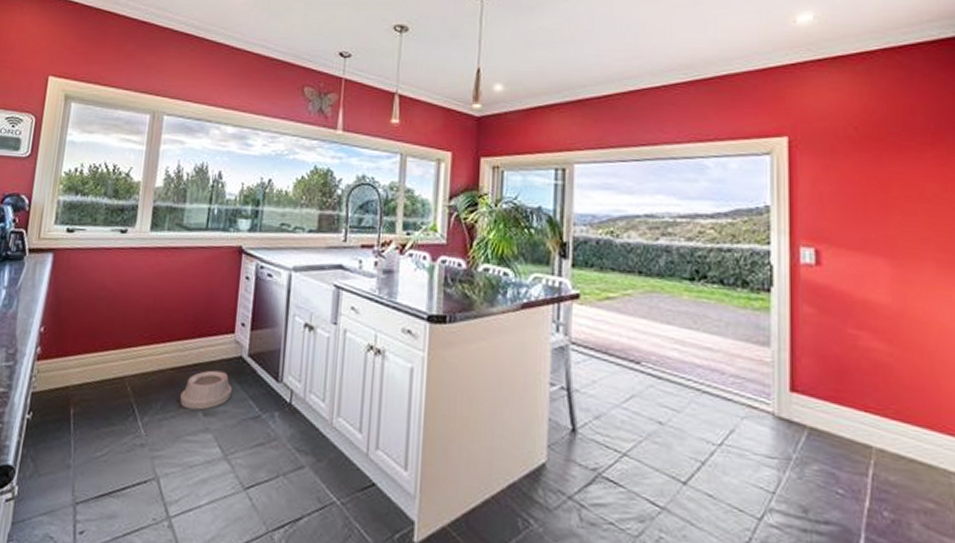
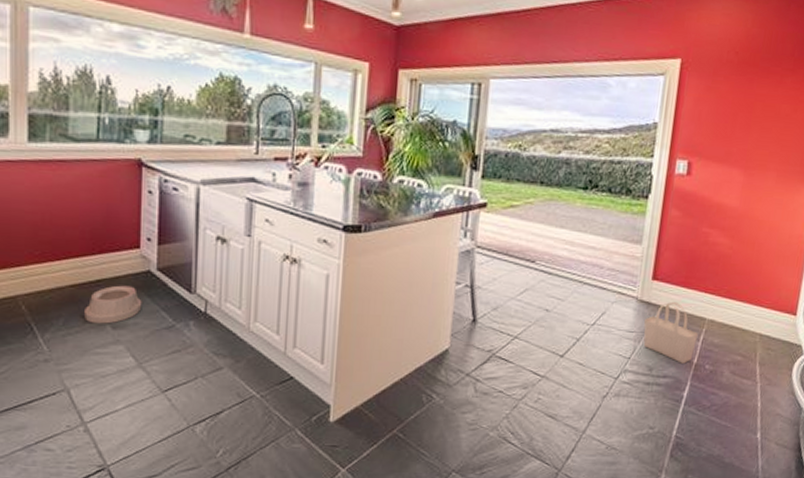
shopping bag: none [788,421,866,507] -> present [643,301,699,364]

